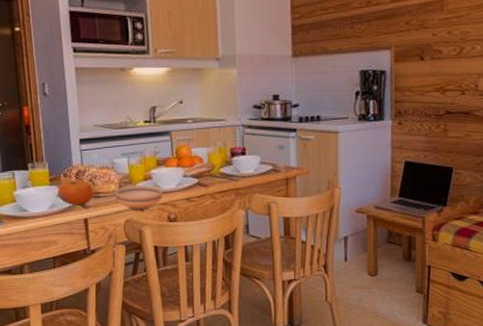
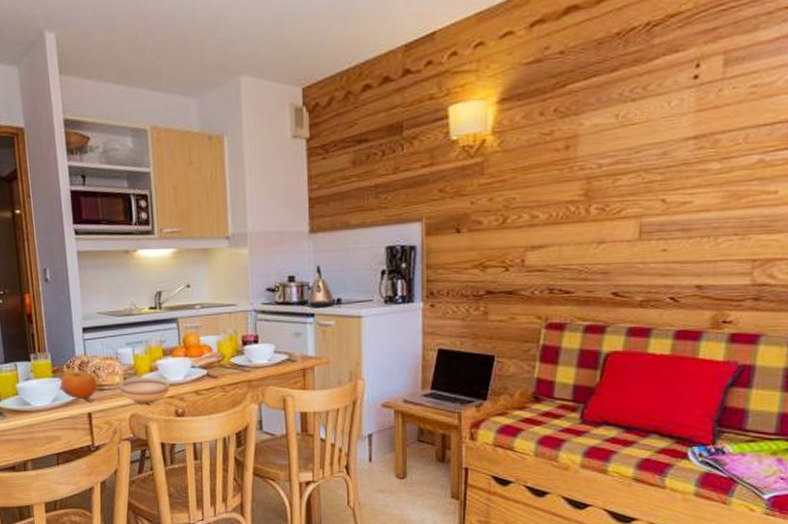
kettle: none [290,85,315,124] -> present [307,264,335,308]

